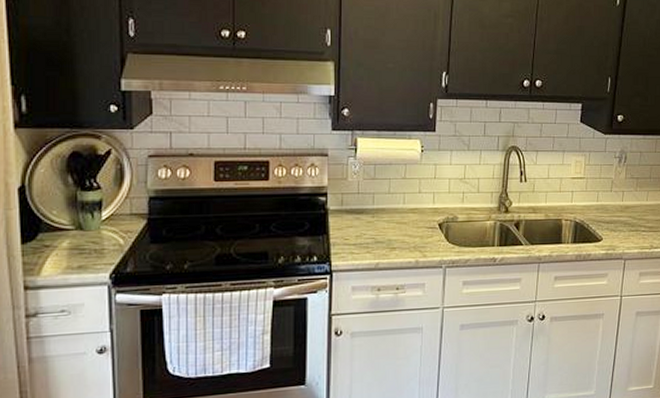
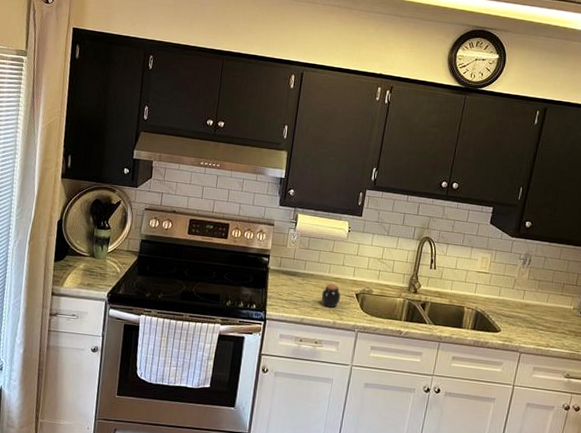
jar: none [397,216,421,244] -> present [321,283,341,307]

